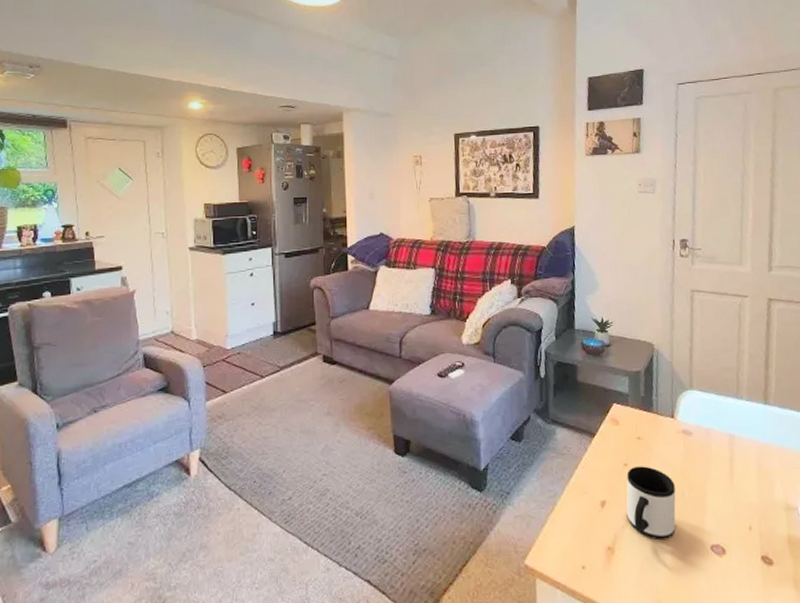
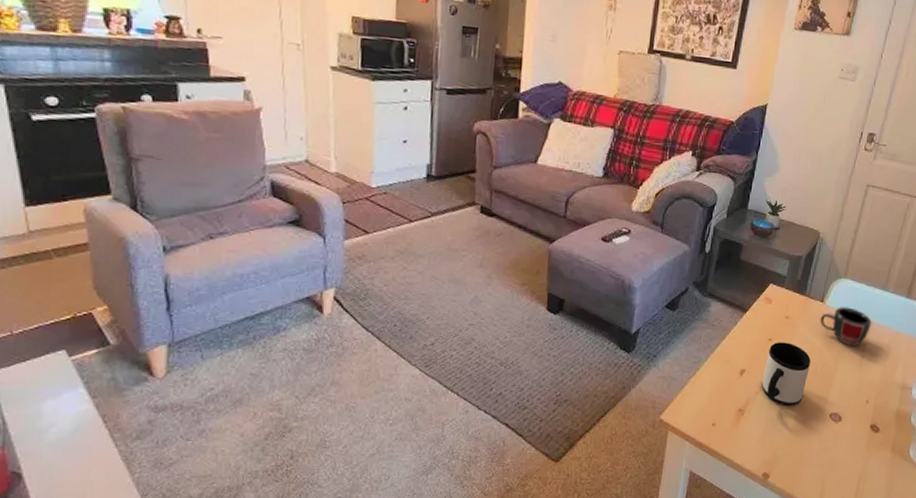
mug: none [674,420,733,465] -> present [820,306,872,346]

